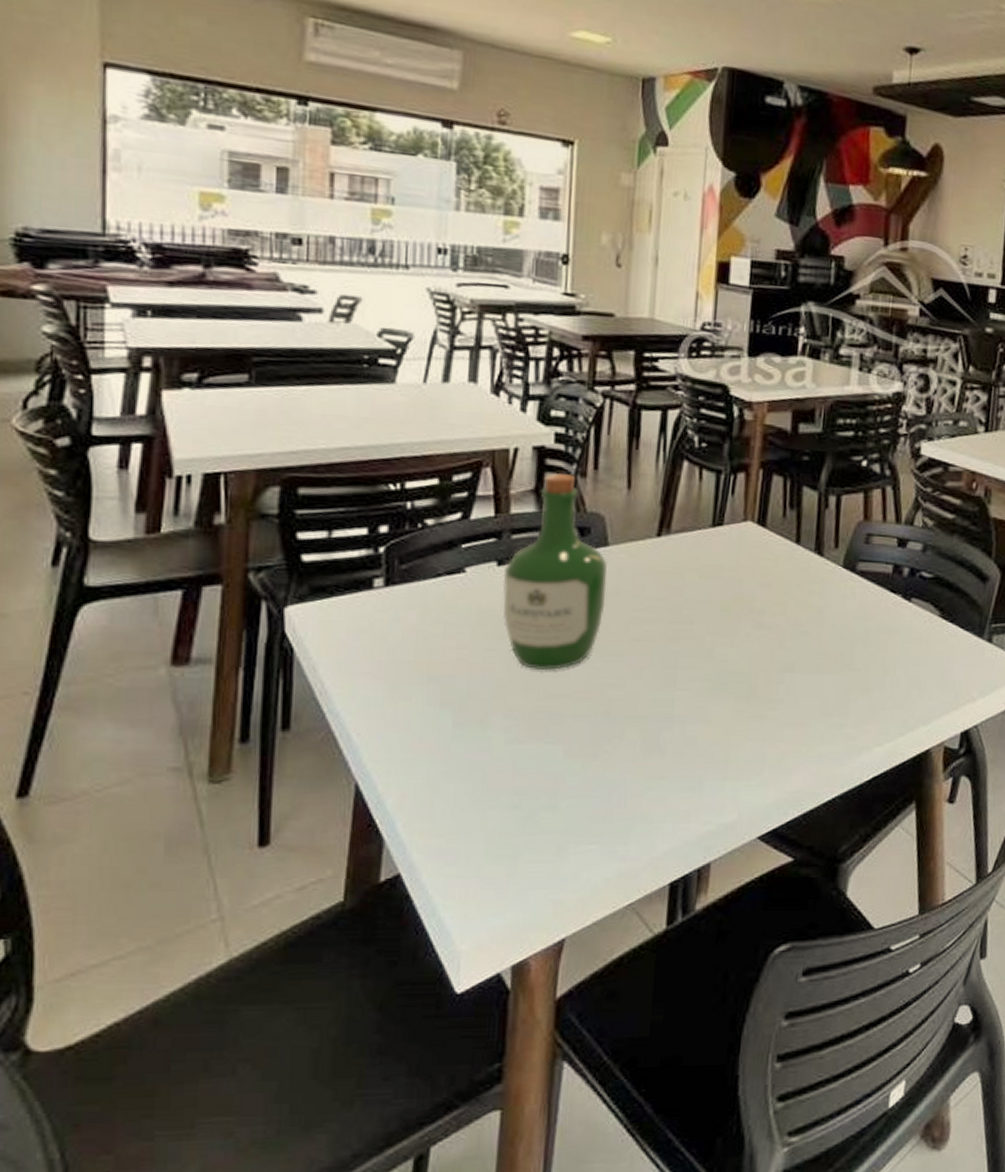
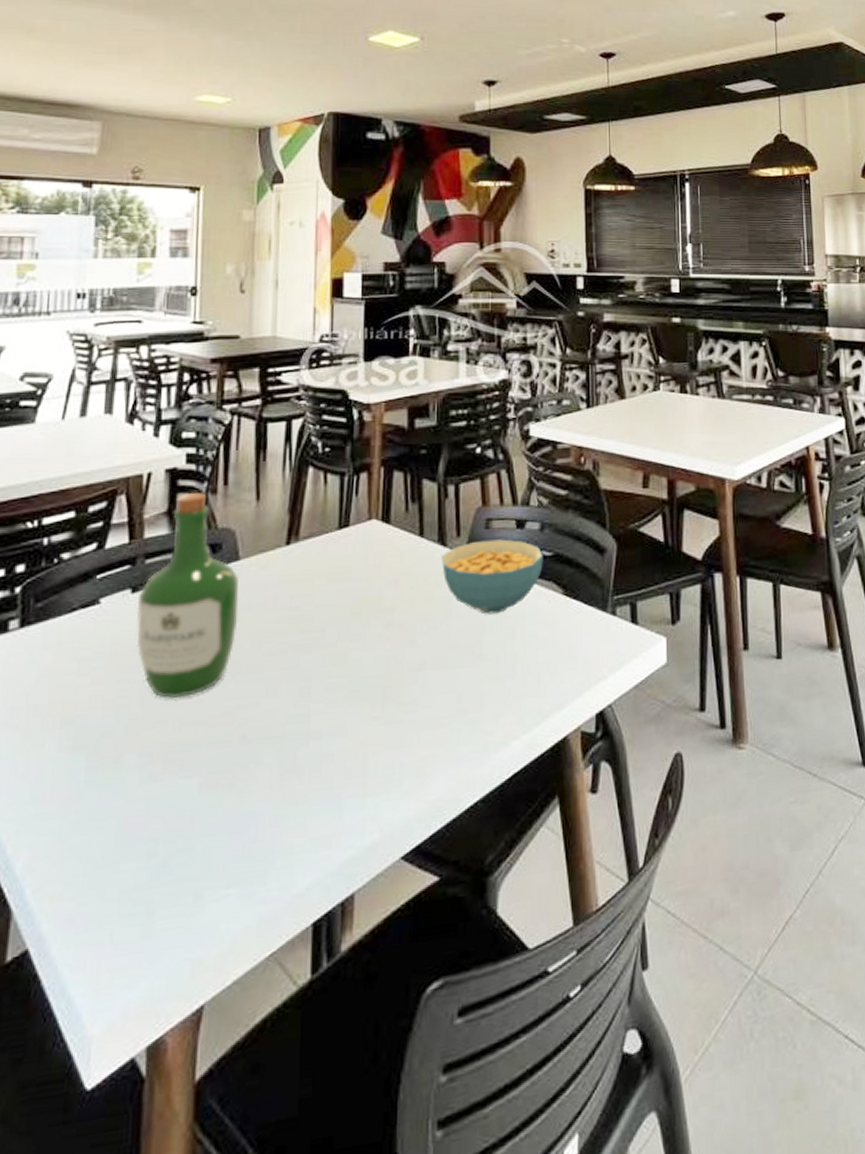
cereal bowl: none [817,554,923,628] -> present [442,539,543,614]

